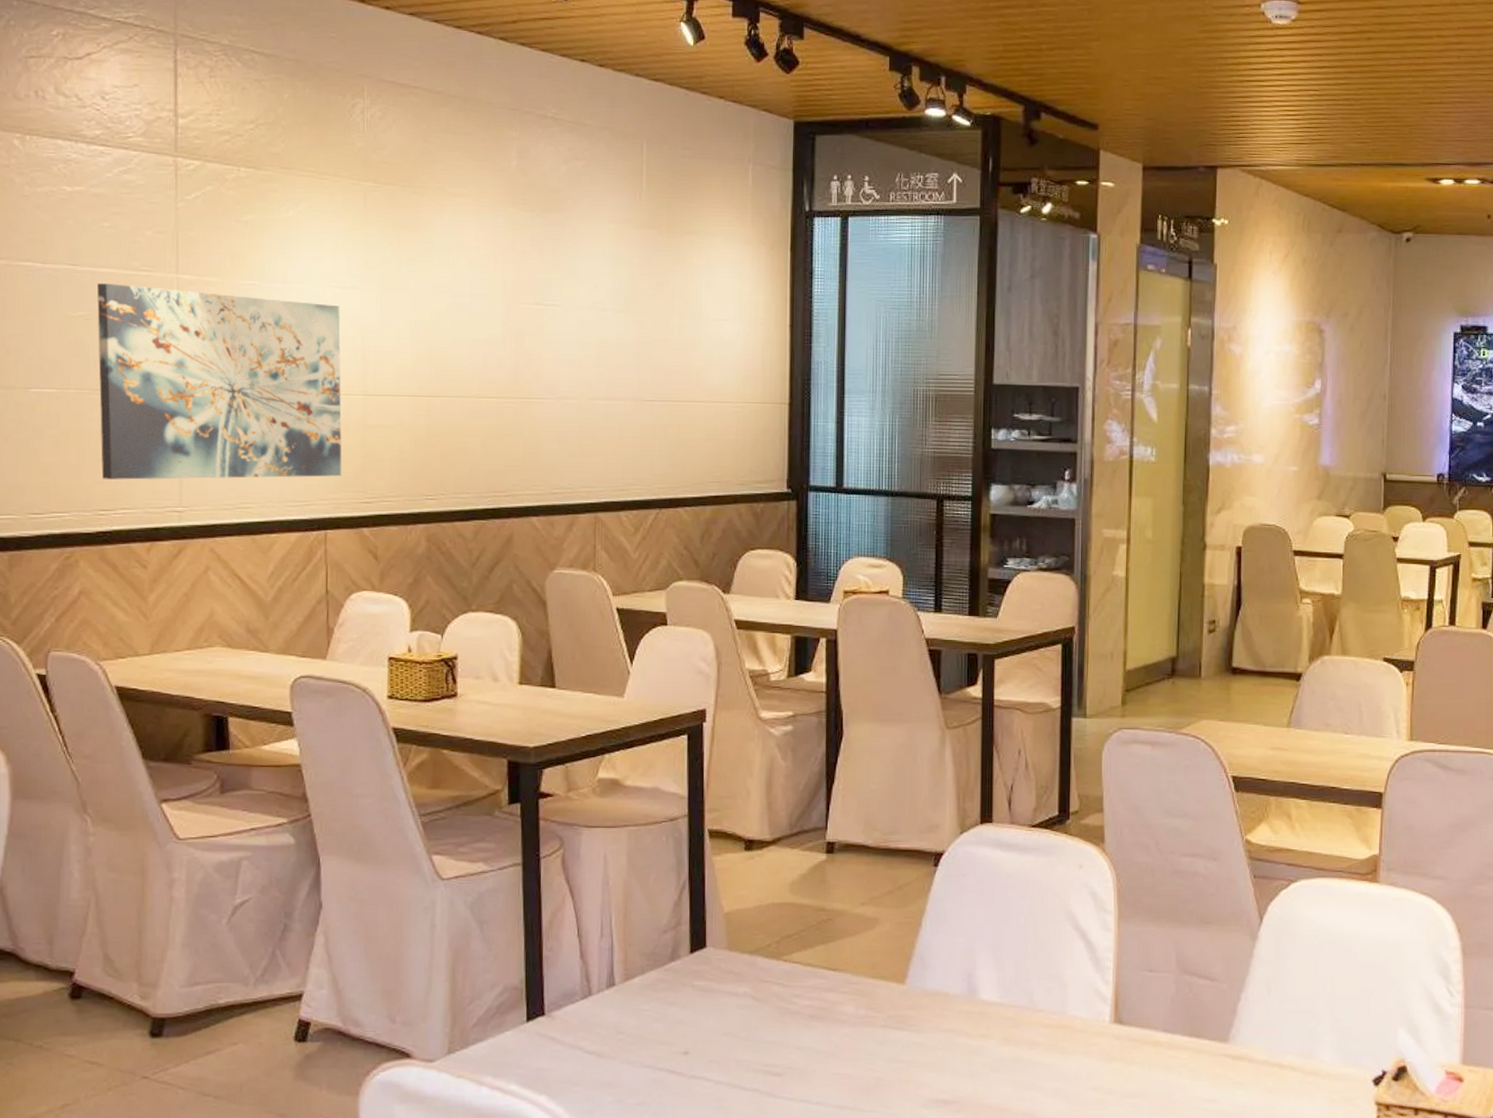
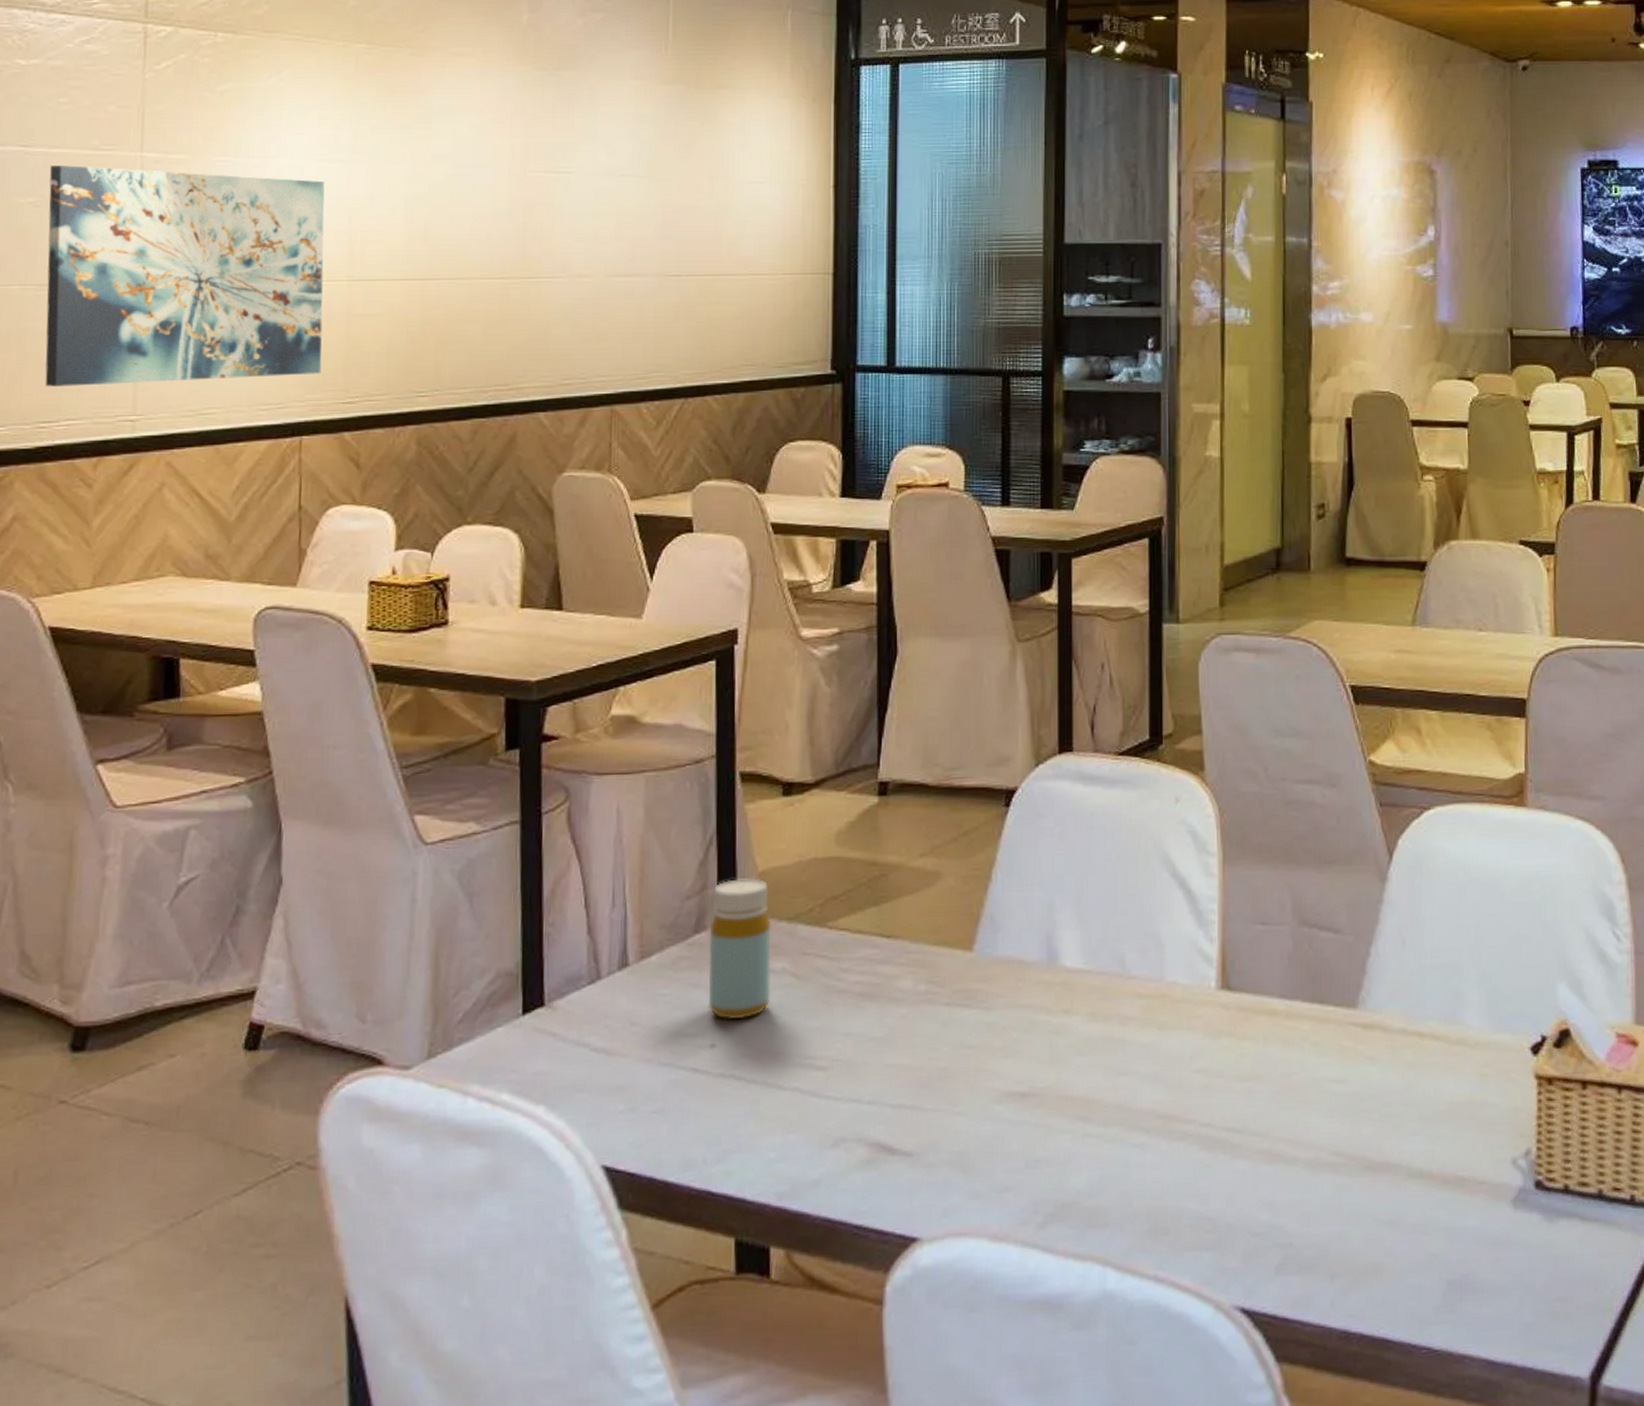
bottle: none [682,918,735,1033] -> present [708,878,771,1020]

